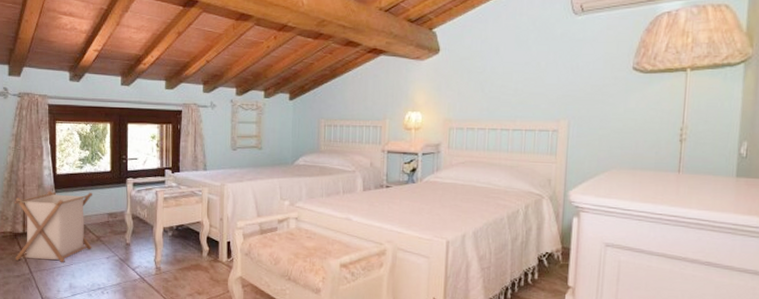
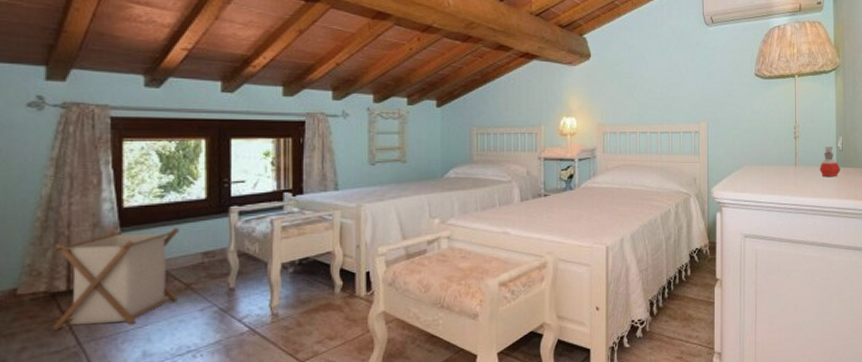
perfume bottle: none [712,153,742,189] -> present [820,147,841,178]

